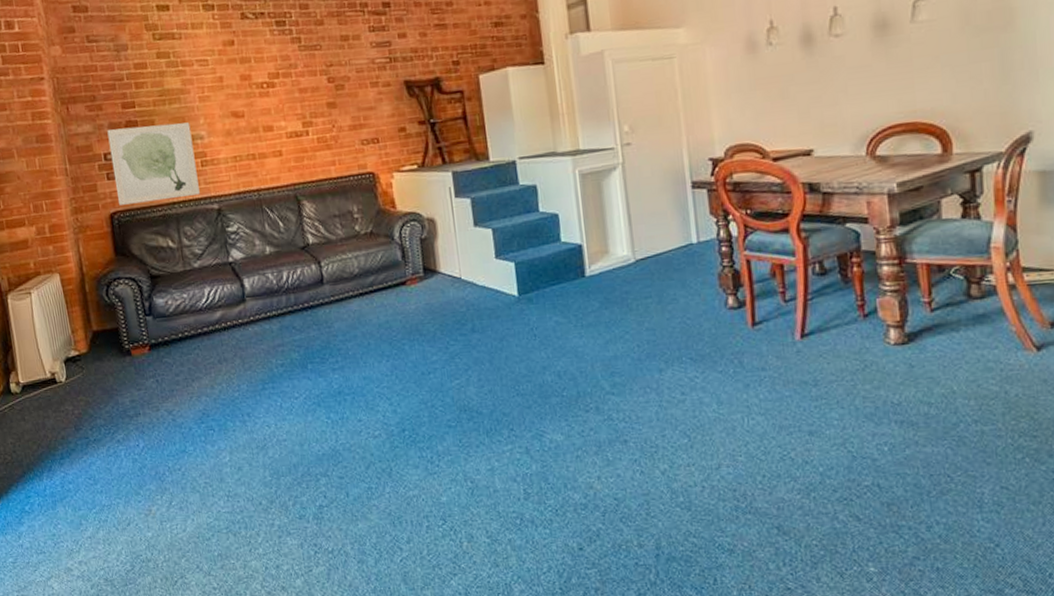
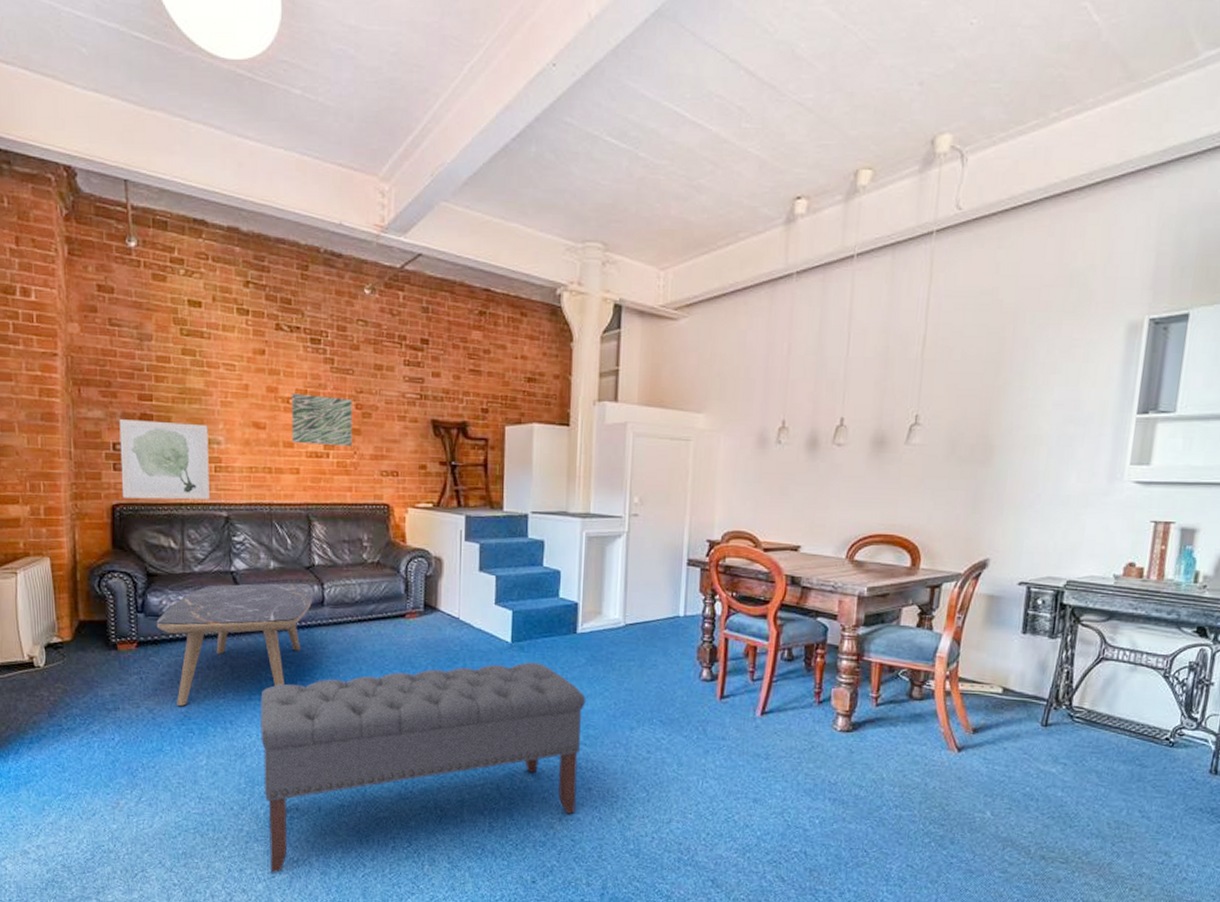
coffee table: none [164,264,312,404] -> present [156,583,313,706]
wall art: none [264,73,330,127] -> present [291,393,352,447]
bench: none [274,313,614,567] -> present [260,662,586,874]

